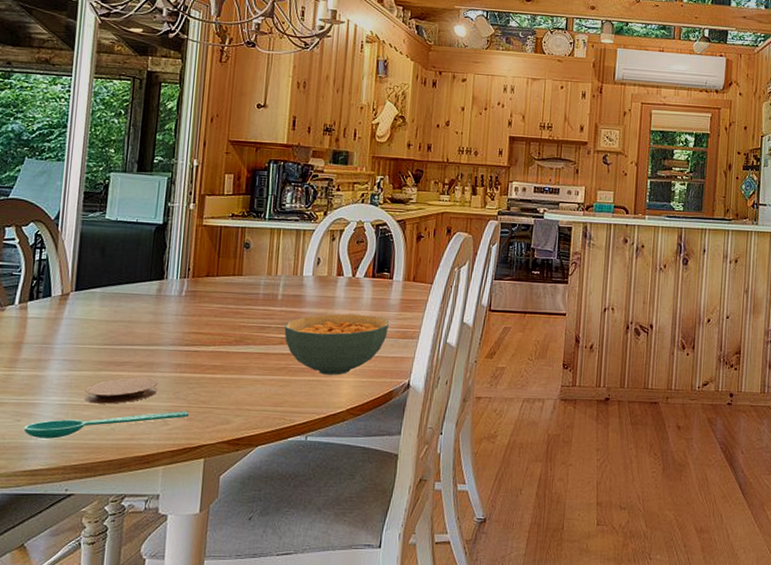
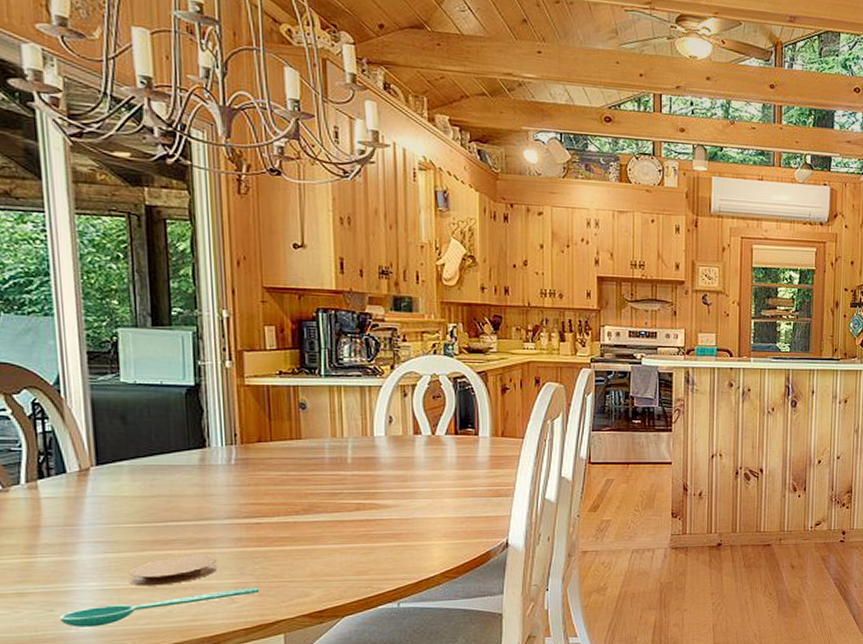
cereal bowl: present [284,313,389,375] -> none [359,474,478,539]

